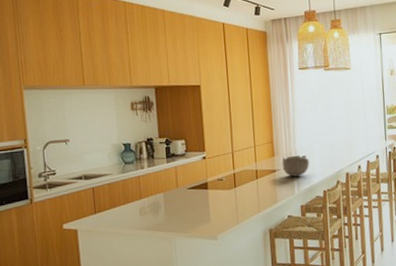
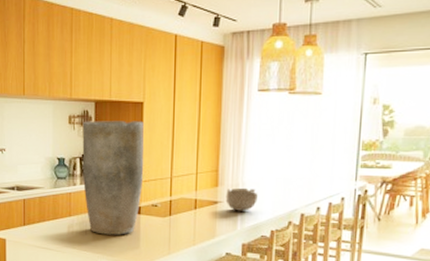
vase: none [145,102,208,213] -> present [82,121,144,235]

